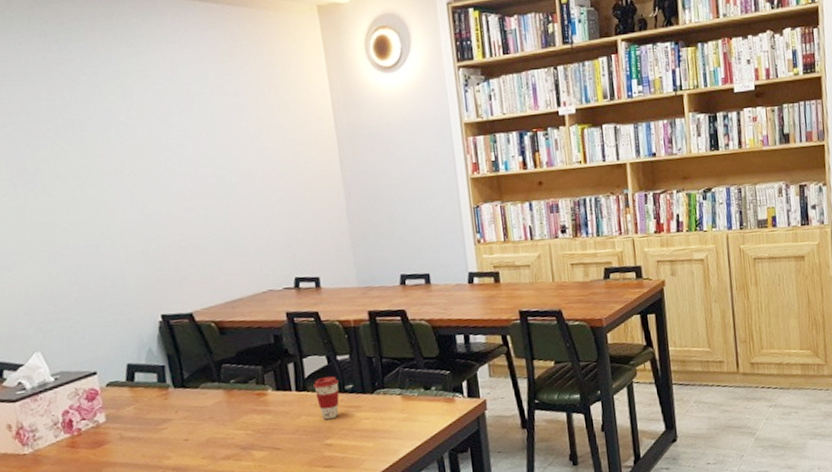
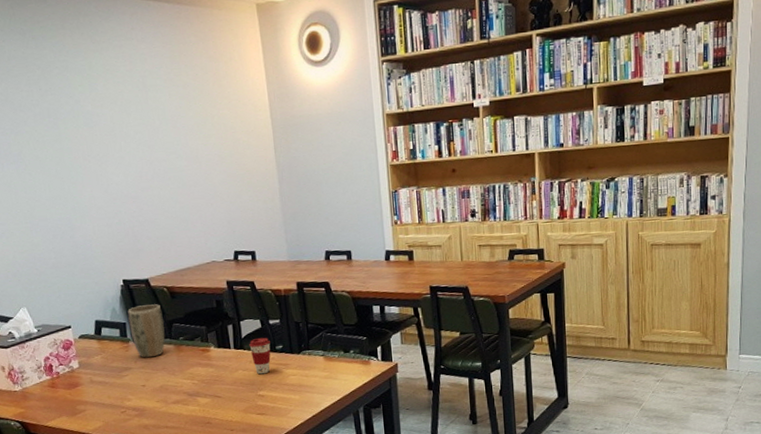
plant pot: none [167,342,213,407] -> present [127,304,165,358]

